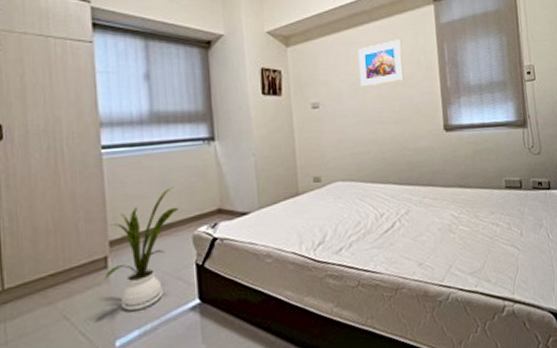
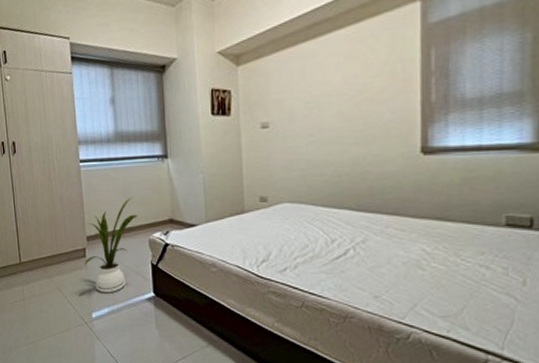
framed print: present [358,39,404,87] -> none [316,48,372,105]

